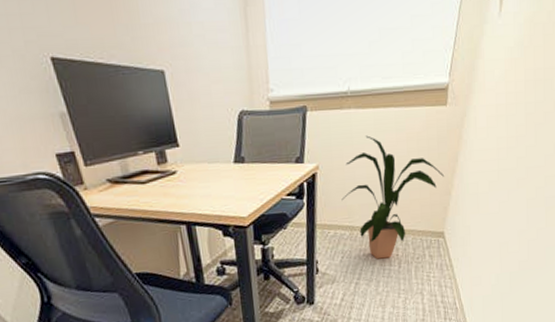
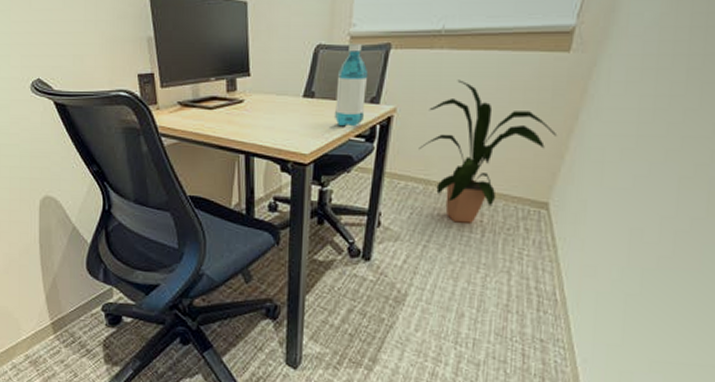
water bottle: none [262,108,292,187] -> present [333,44,369,127]

